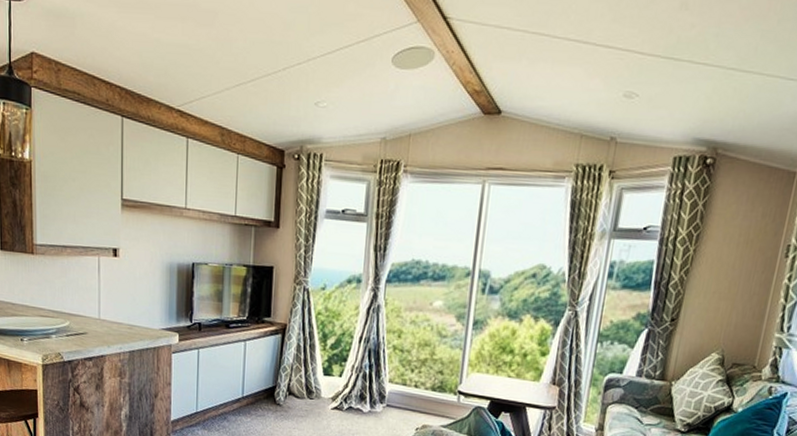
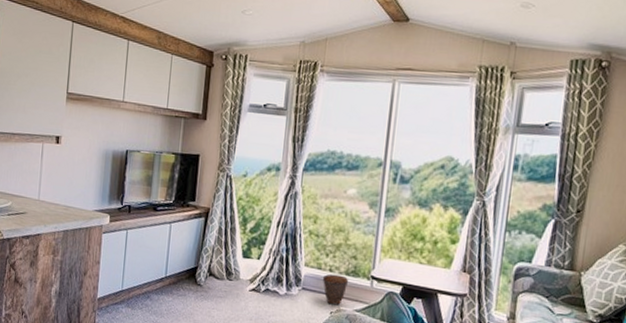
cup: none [407,389,435,422] -> present [322,273,349,306]

